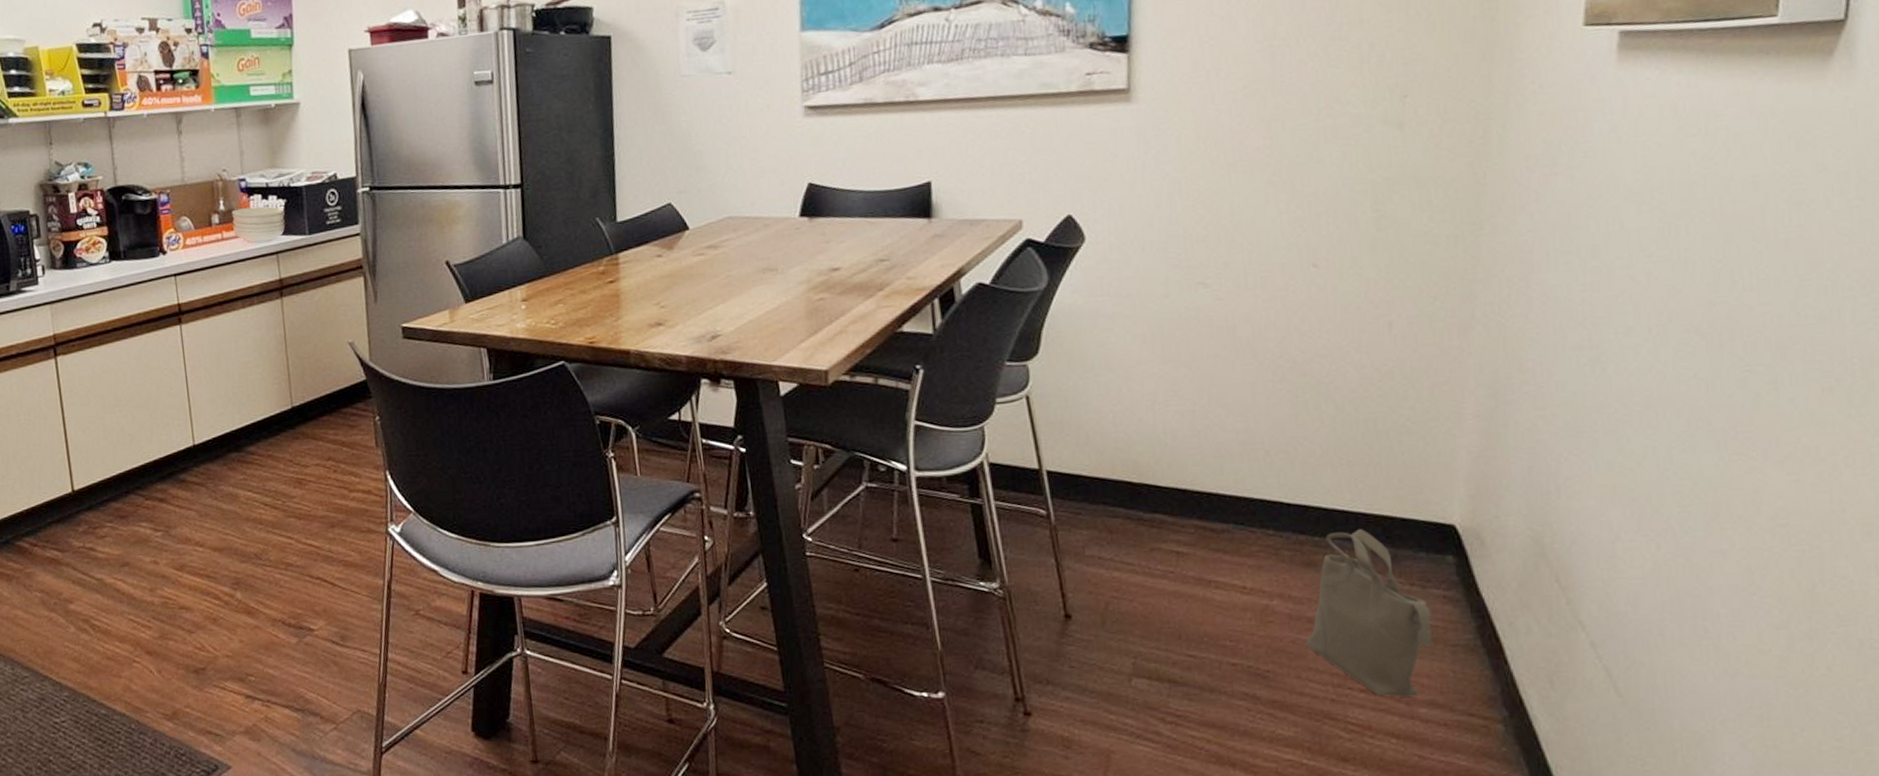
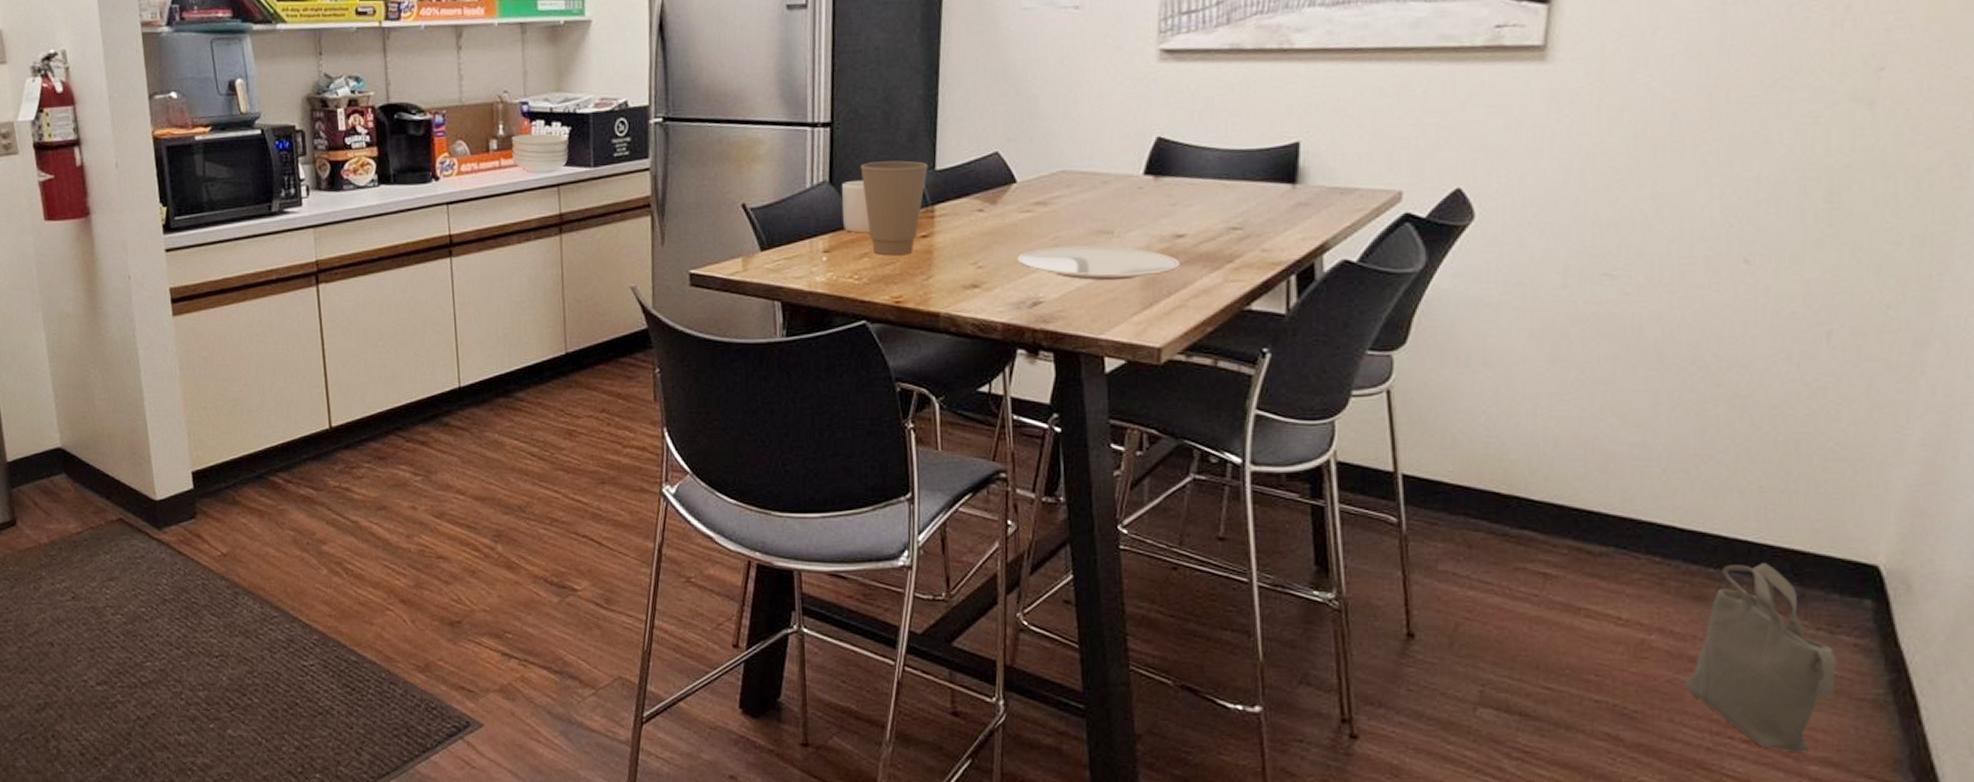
mug: none [534,234,562,283] -> present [841,179,870,234]
cup: none [549,215,610,302] -> present [860,160,928,256]
plate: none [695,282,837,313] -> present [1017,246,1179,281]

